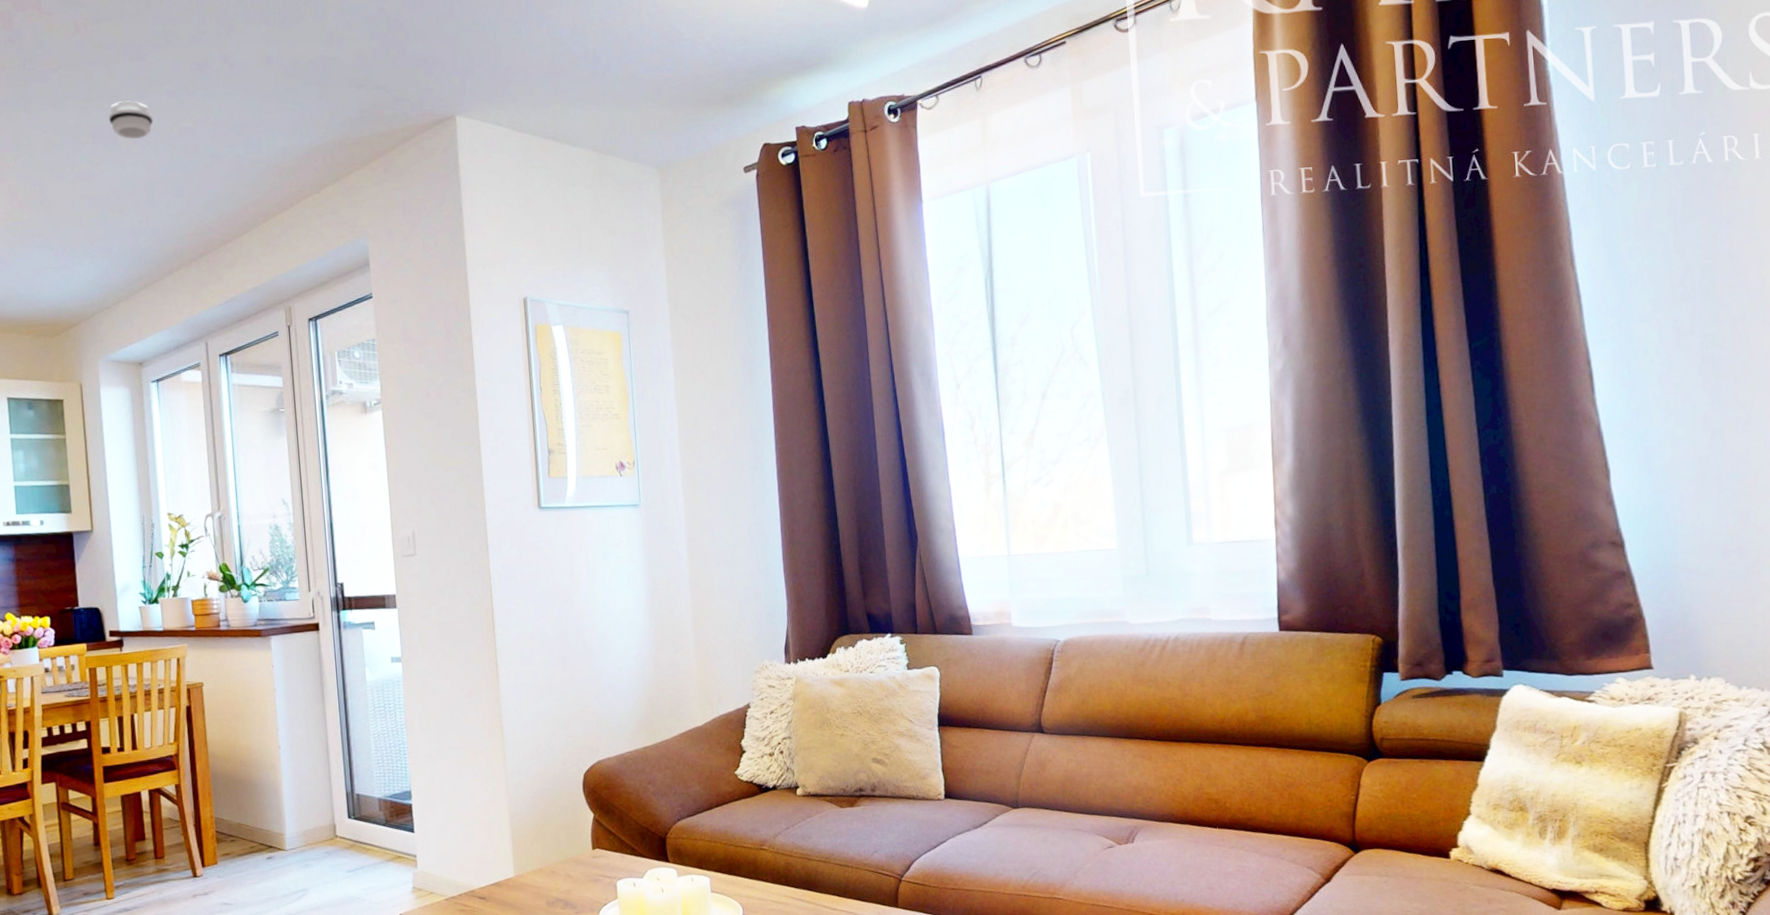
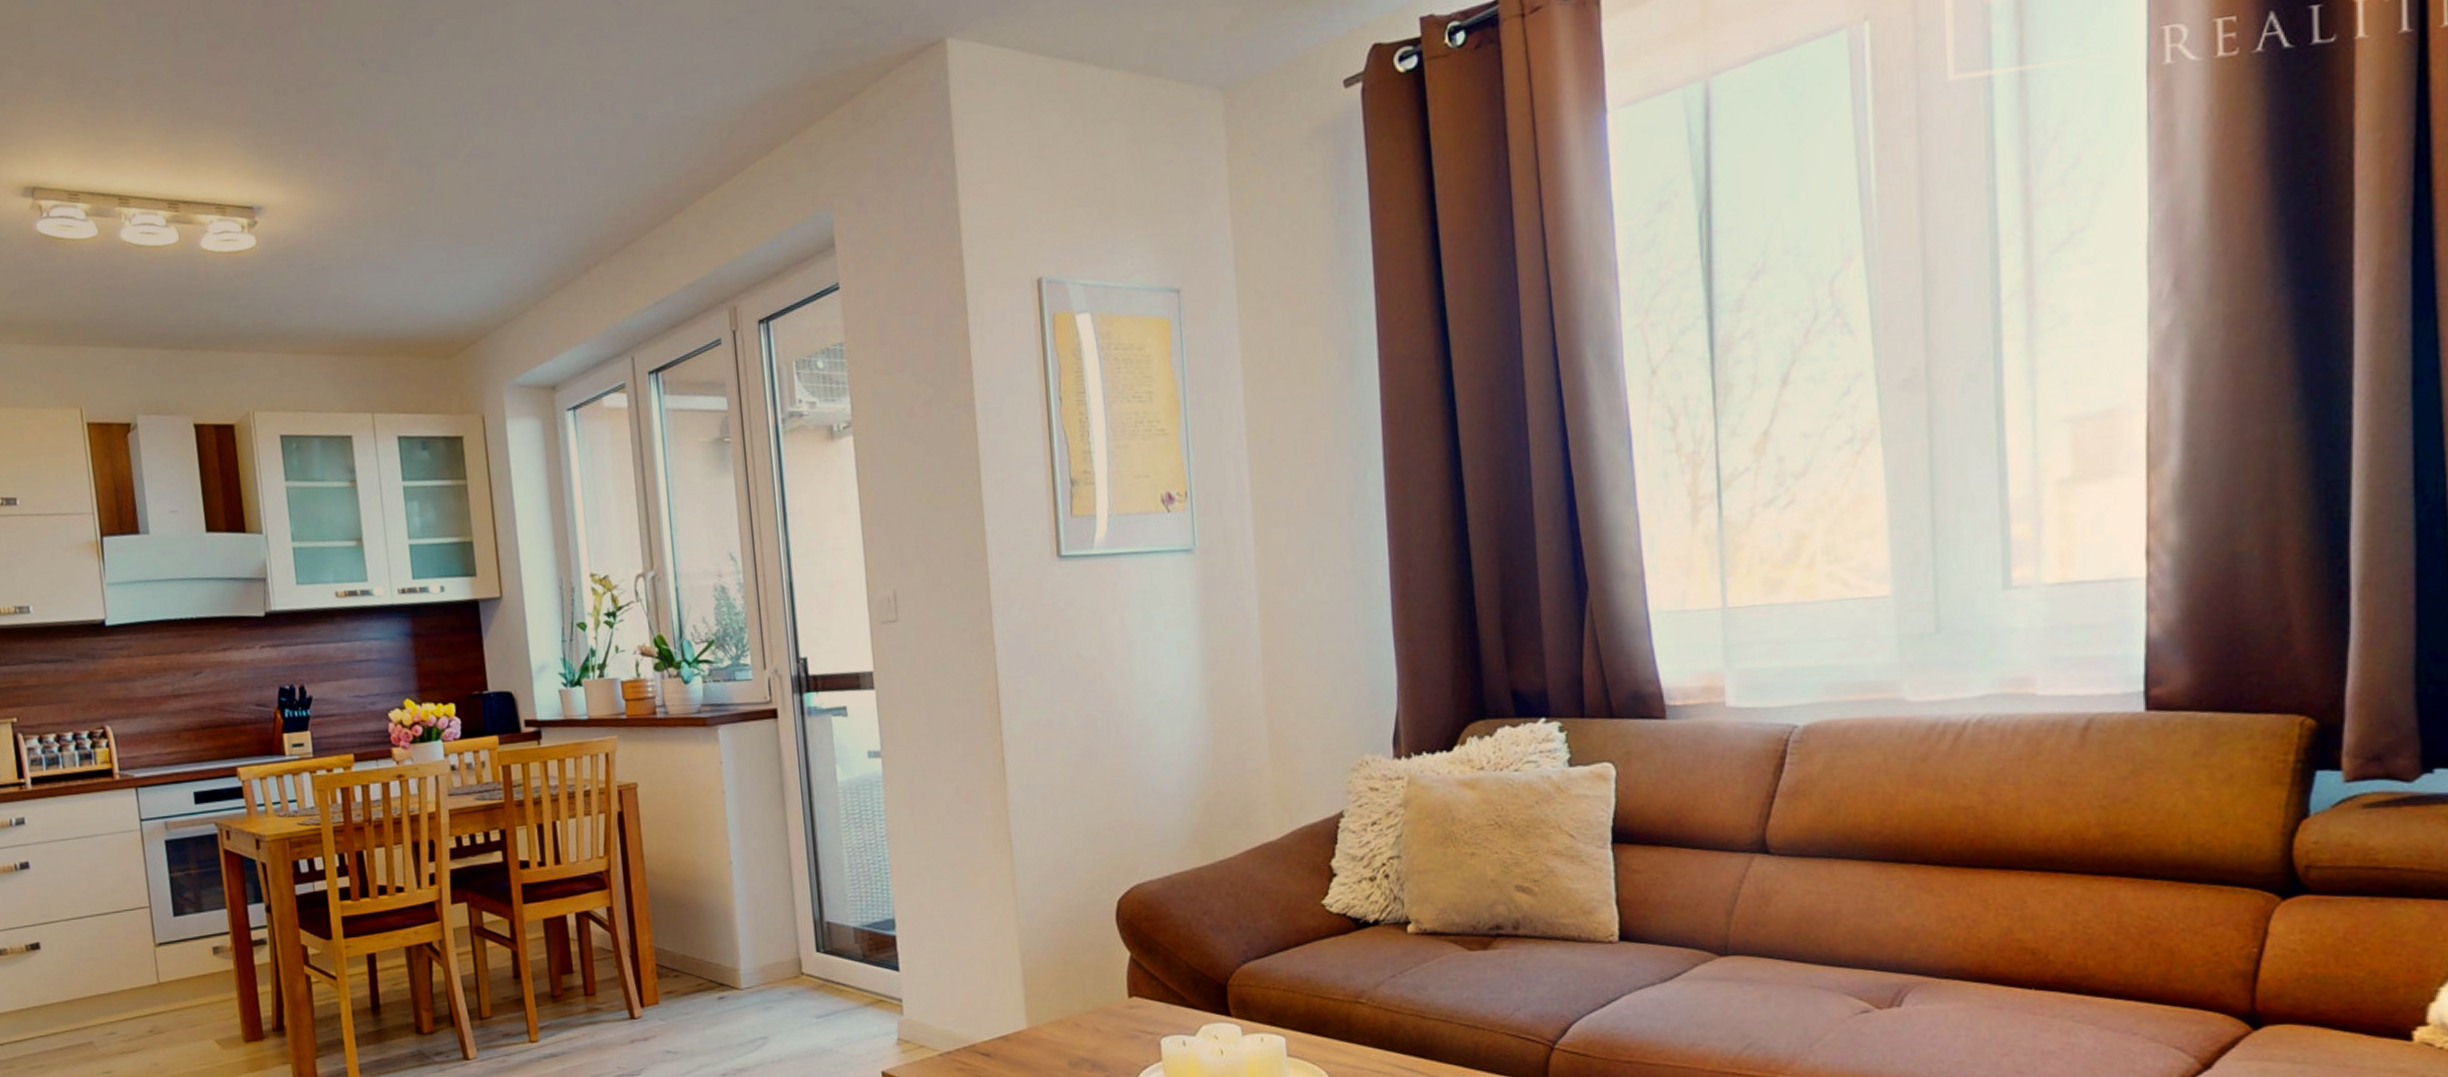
smoke detector: present [108,101,153,139] -> none [506,51,562,102]

